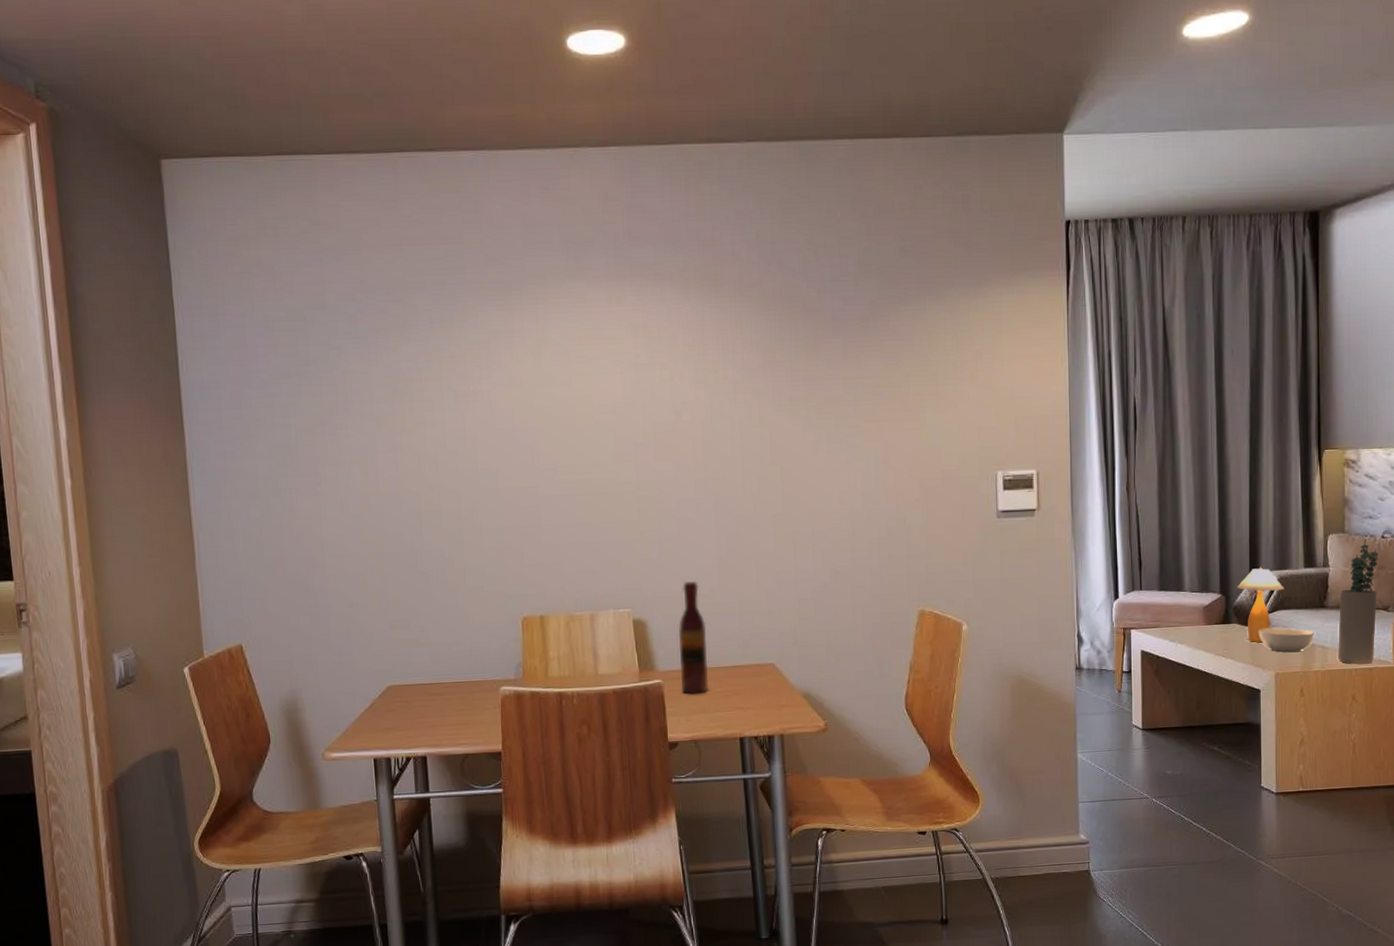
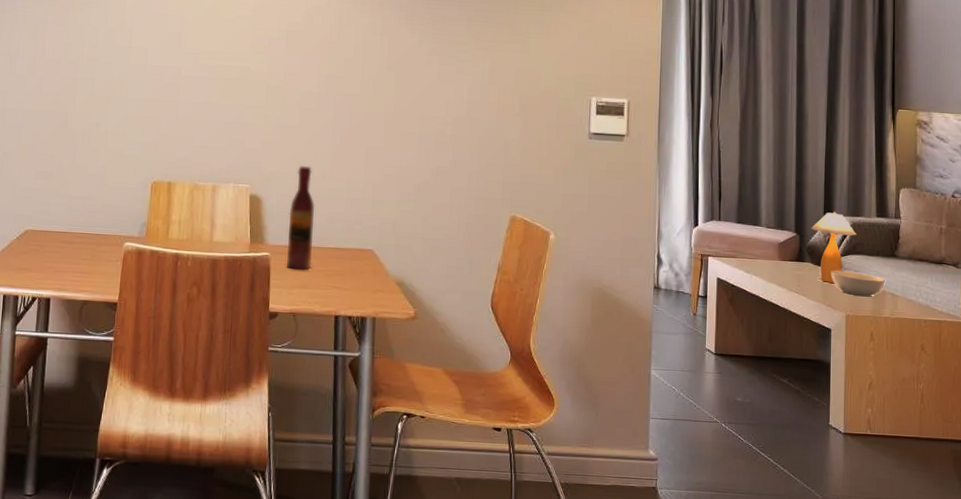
vase: present [1338,538,1378,665] -> none [908,196,949,317]

